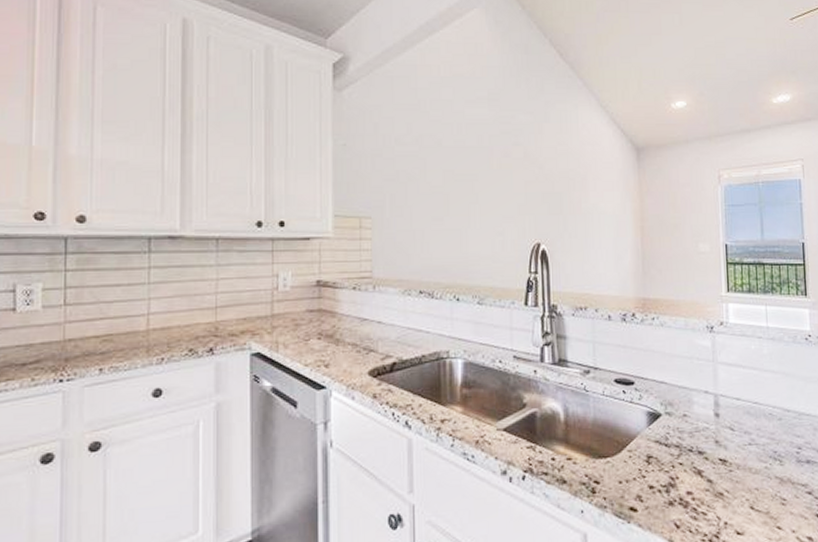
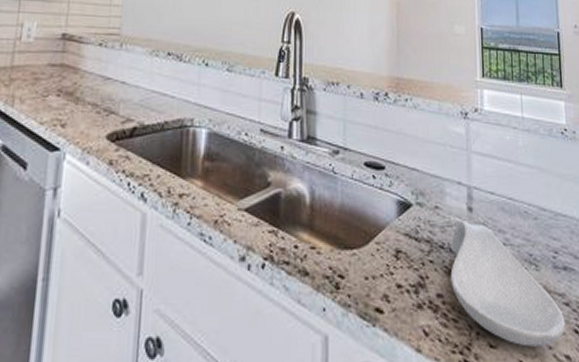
spoon rest: none [699,426,808,532] -> present [450,221,566,347]

